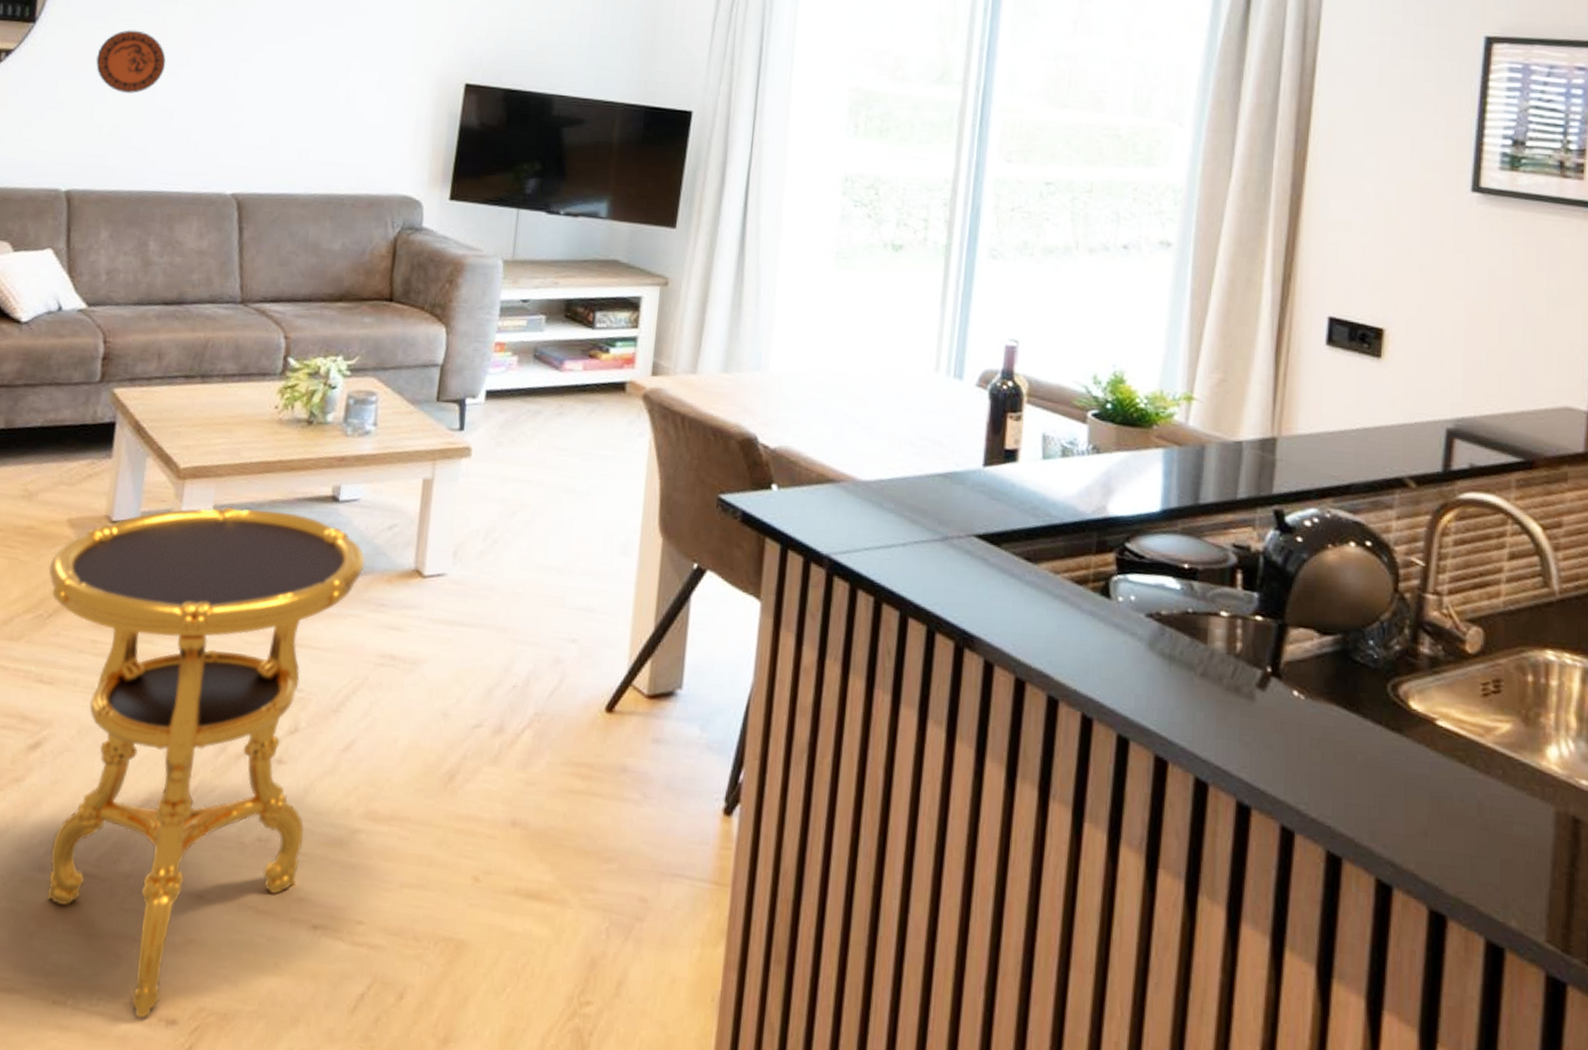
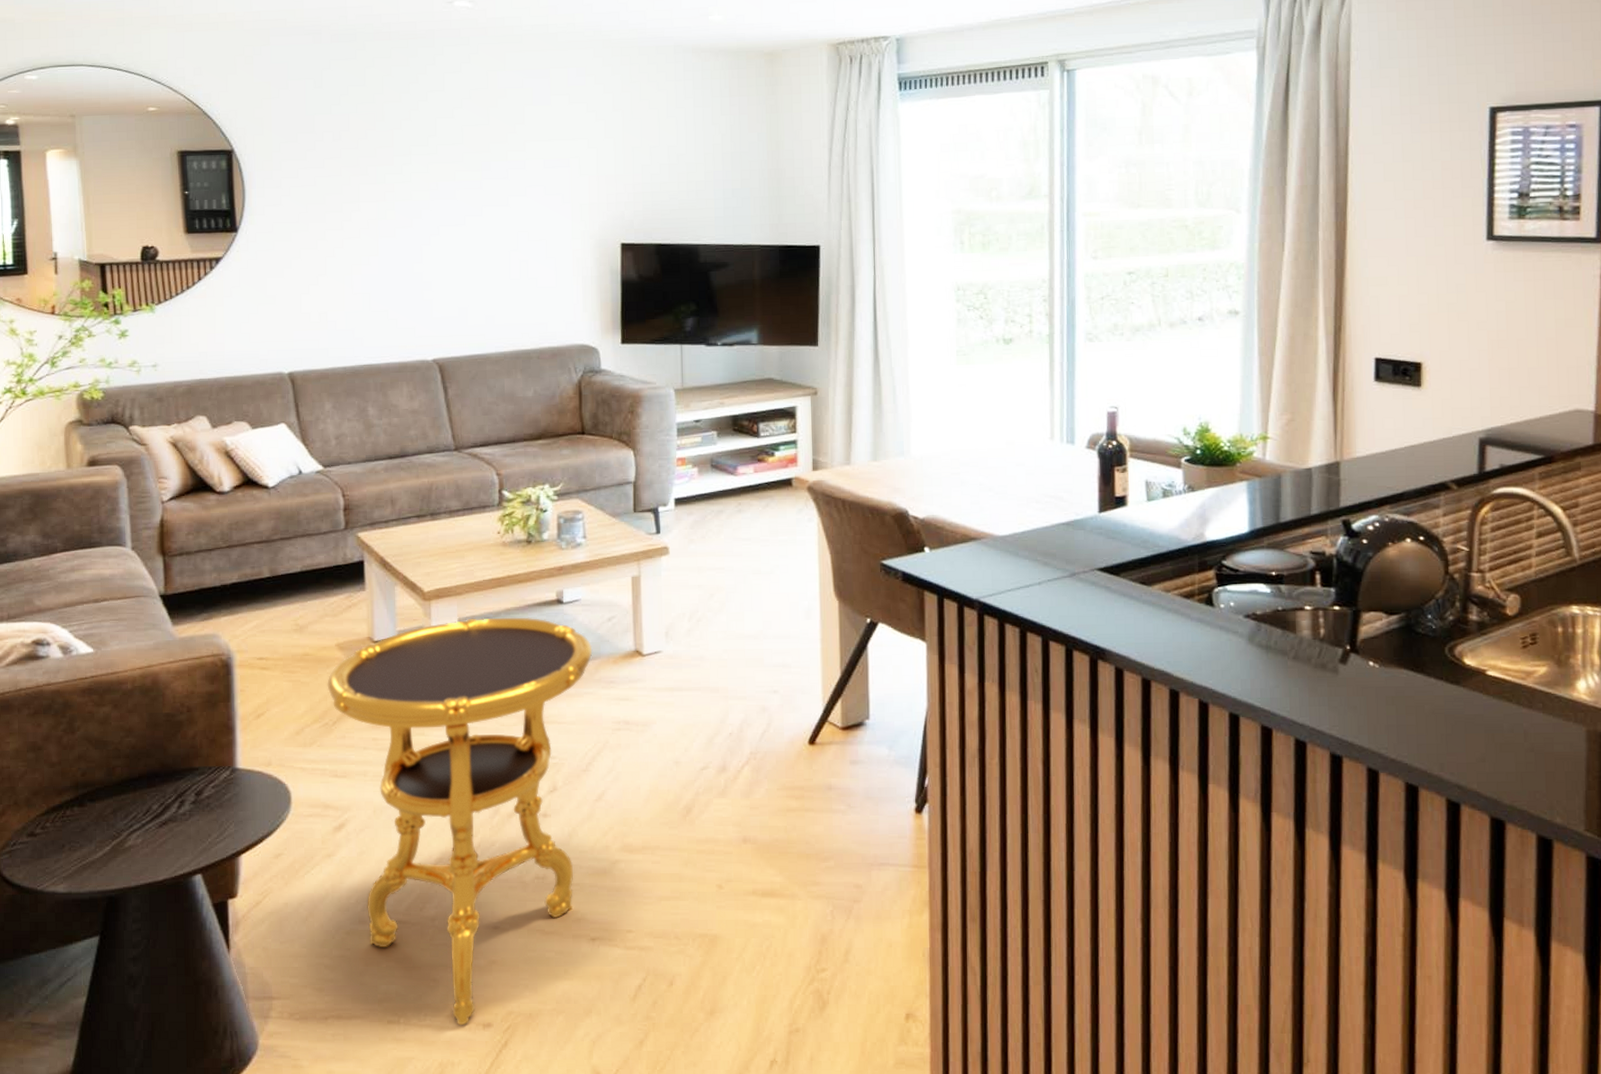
decorative plate: present [96,30,166,94] -> none [296,229,358,284]

